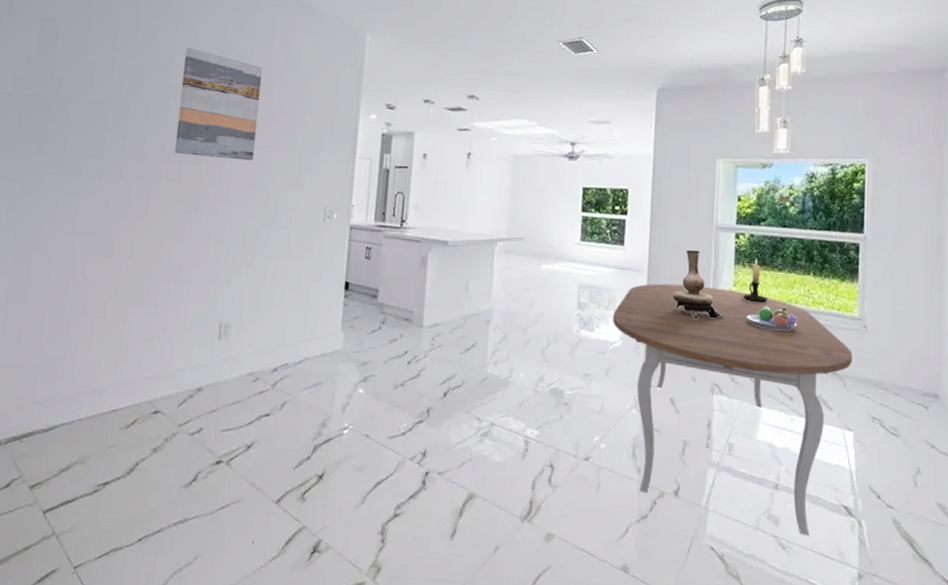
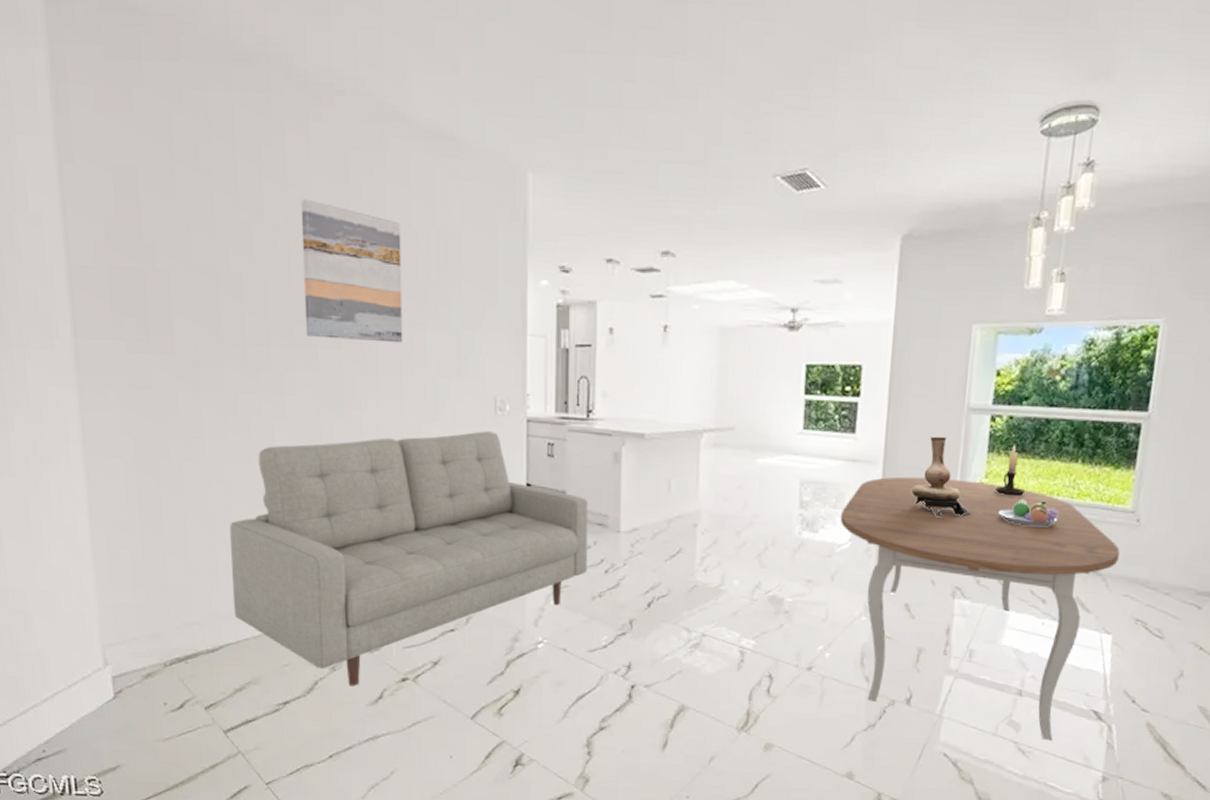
sofa: none [73,235,397,468] -> present [230,431,589,686]

